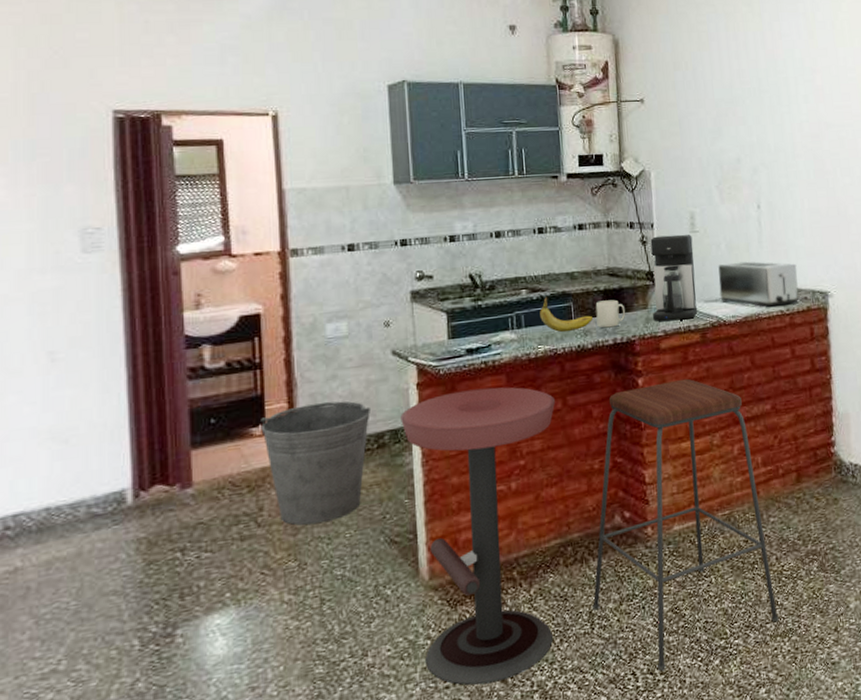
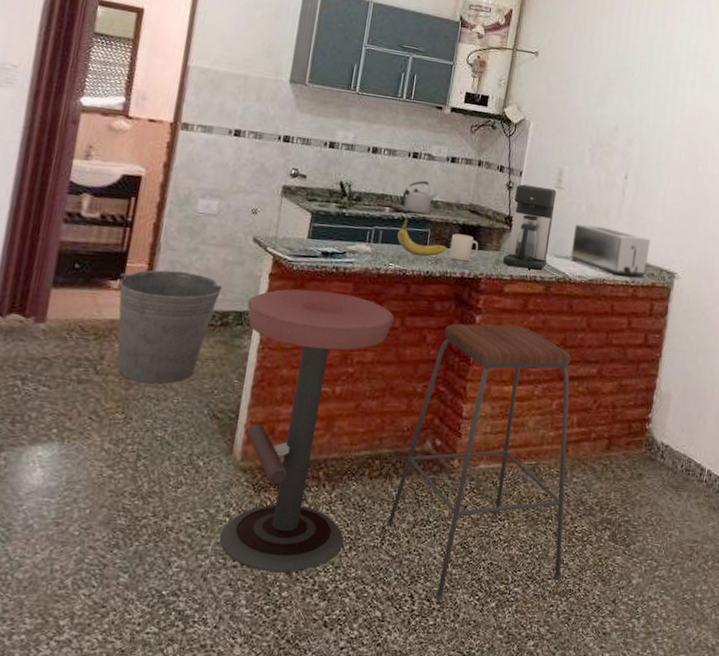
kettle: none [535,255,572,289] -> present [399,181,438,215]

